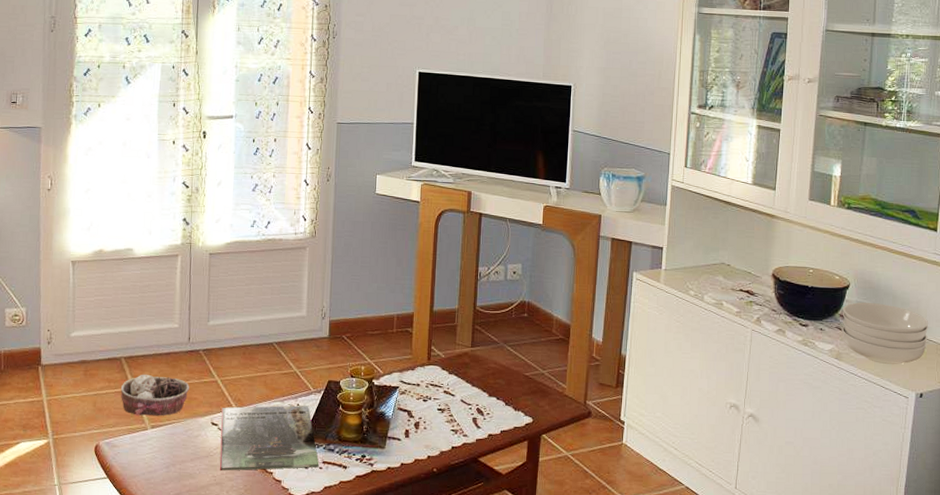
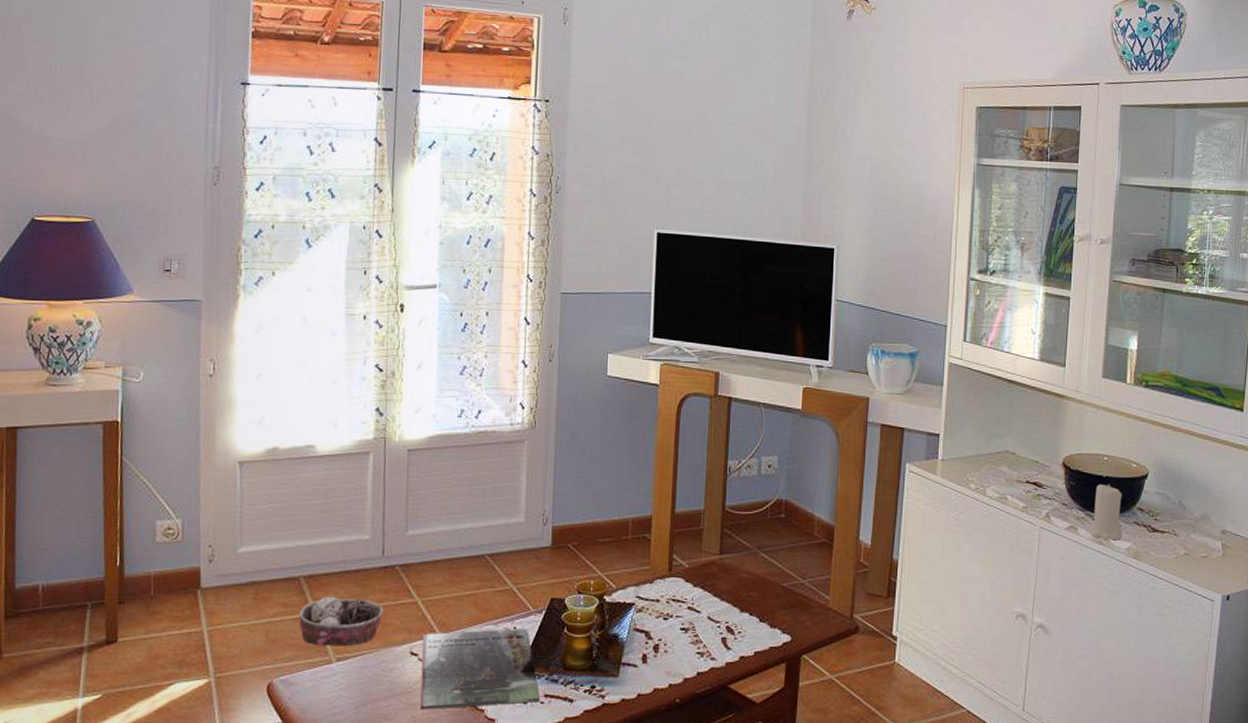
candle: none [795,293,826,343] -> present [1088,483,1123,541]
bowl: present [842,302,929,365] -> none [1140,493,1236,564]

